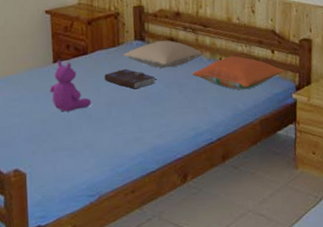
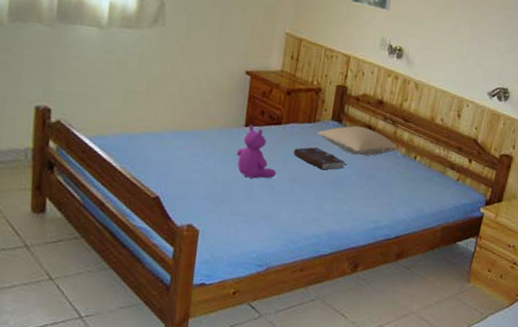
pillow: present [192,55,285,91] -> none [383,156,479,194]

